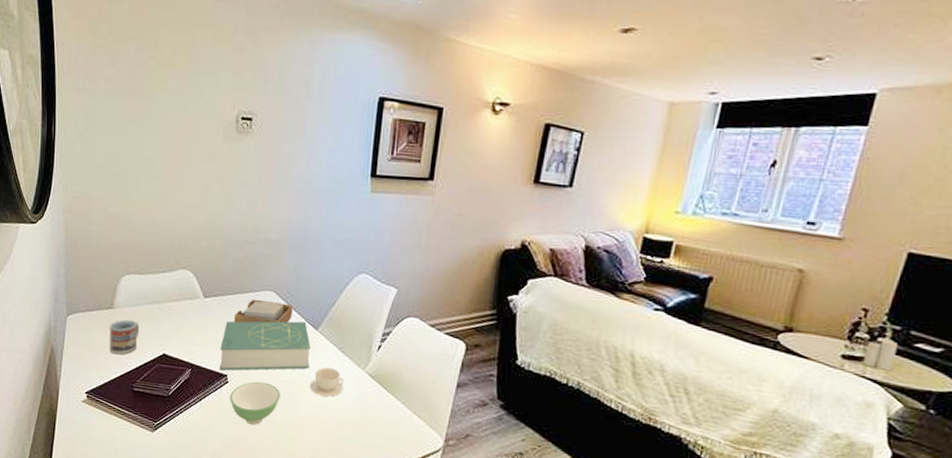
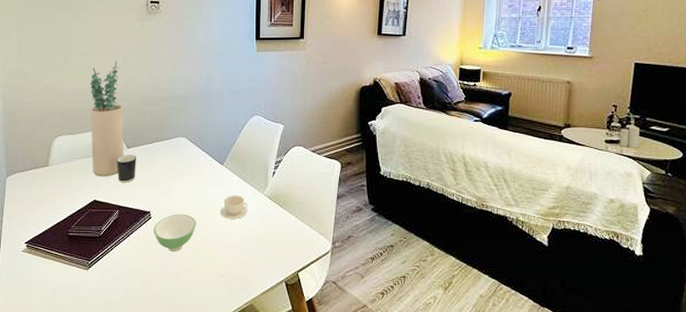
cup: present [109,319,140,355] -> none [45,174,72,206]
vase: none [162,189,202,329] -> present [90,61,124,177]
mug: none [190,305,215,338] -> present [116,155,137,183]
book: present [220,321,311,371] -> none [143,160,219,208]
napkin holder: present [234,300,293,324] -> none [154,146,202,166]

